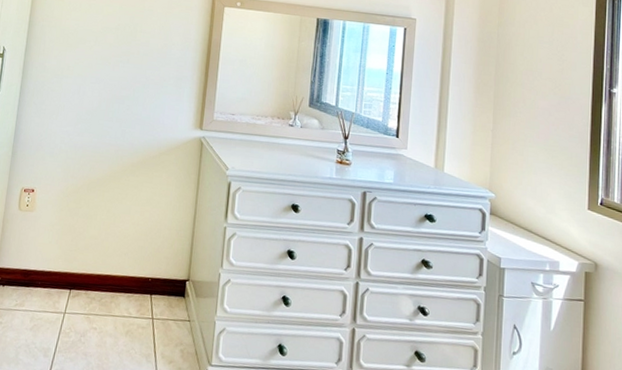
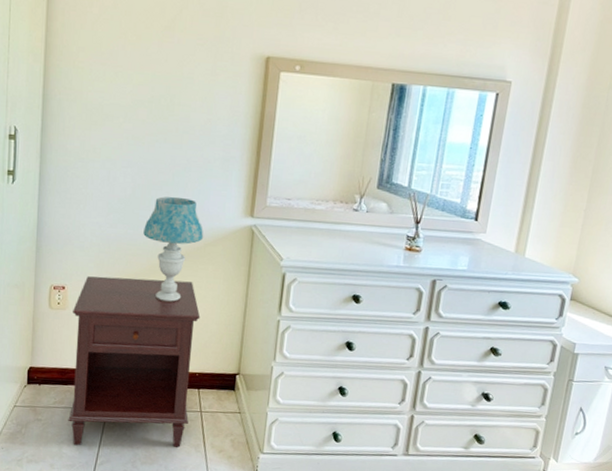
nightstand: none [26,180,154,357] -> present [68,276,201,448]
table lamp: none [106,109,159,207] -> present [143,196,204,302]

